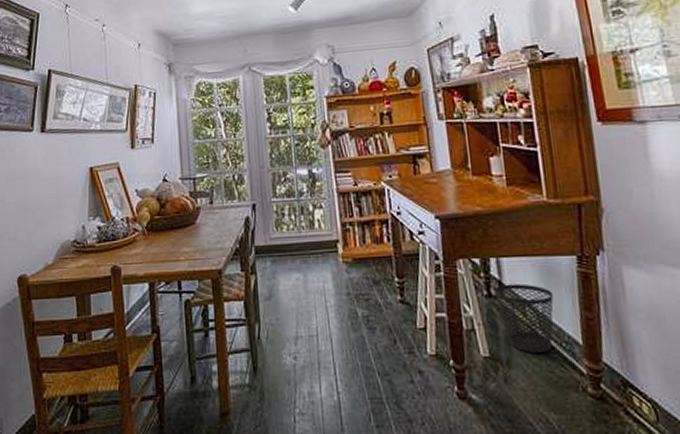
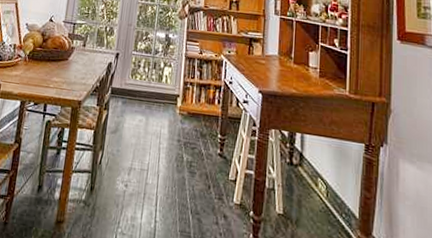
wastebasket: present [494,283,554,353] -> none [295,156,341,219]

